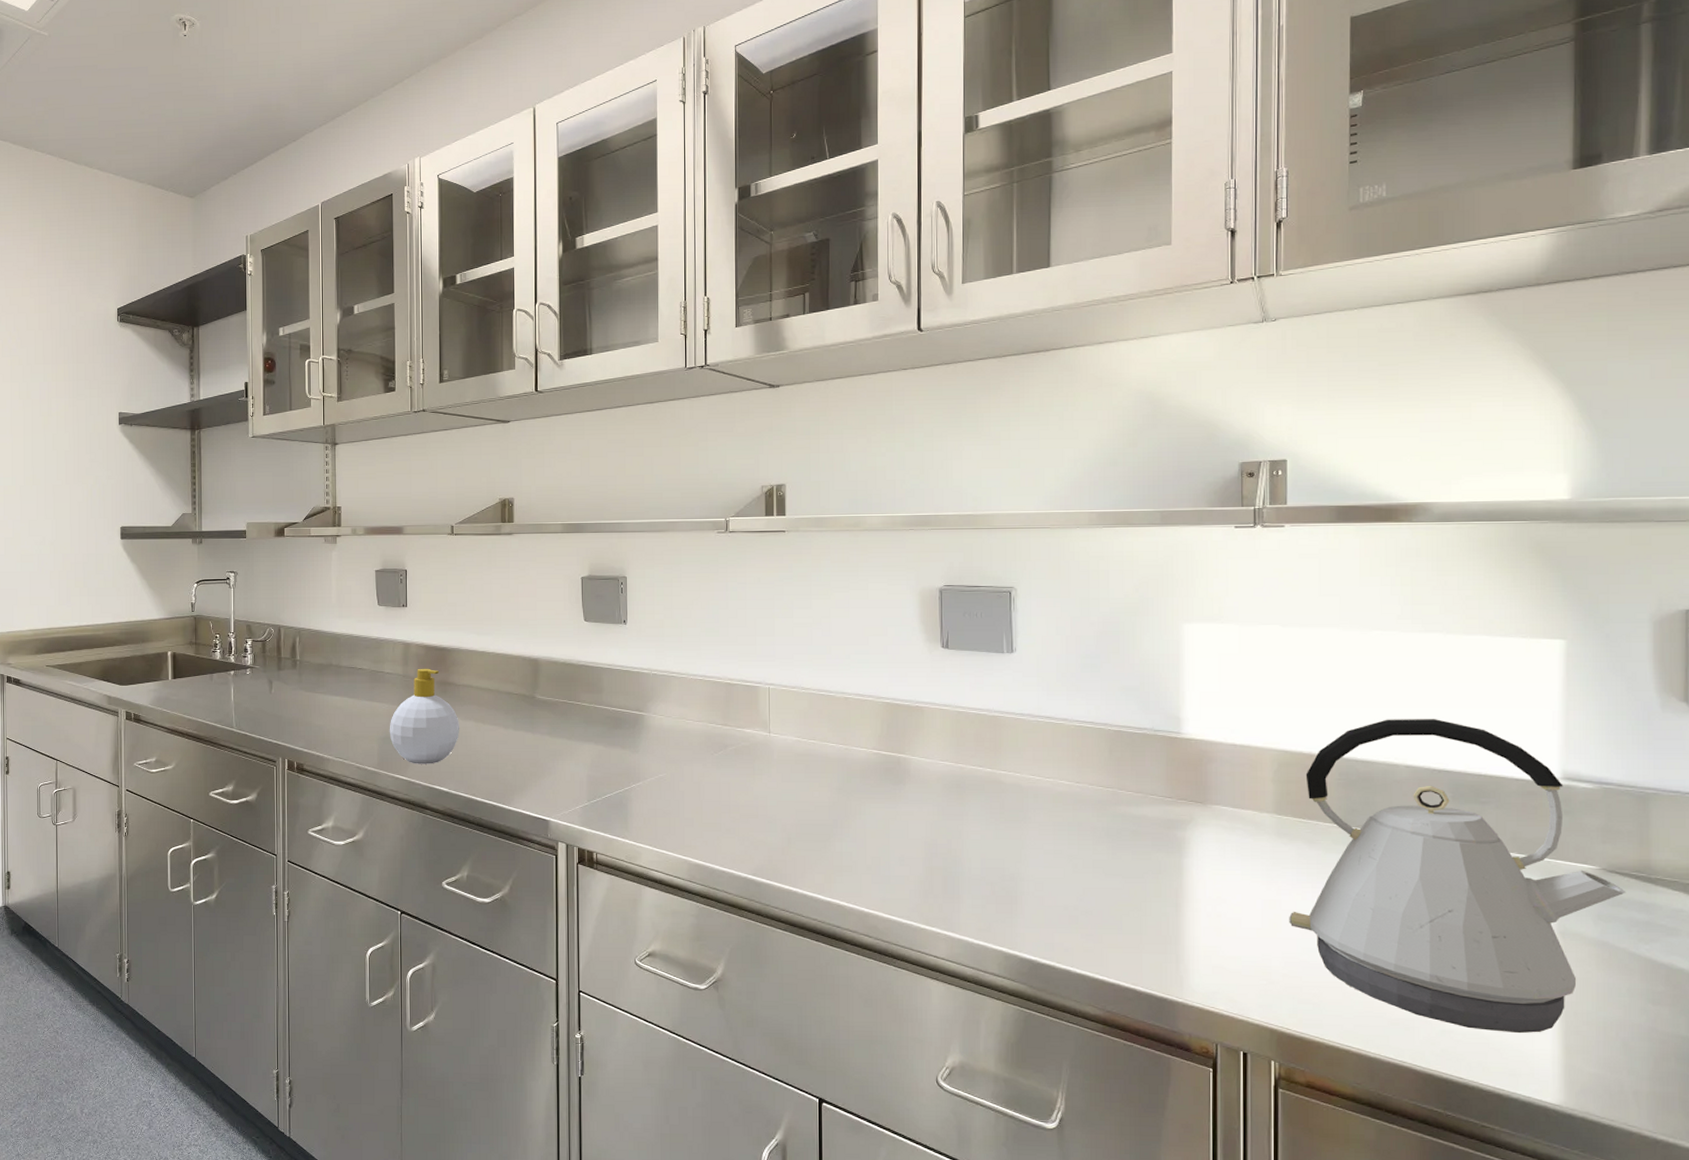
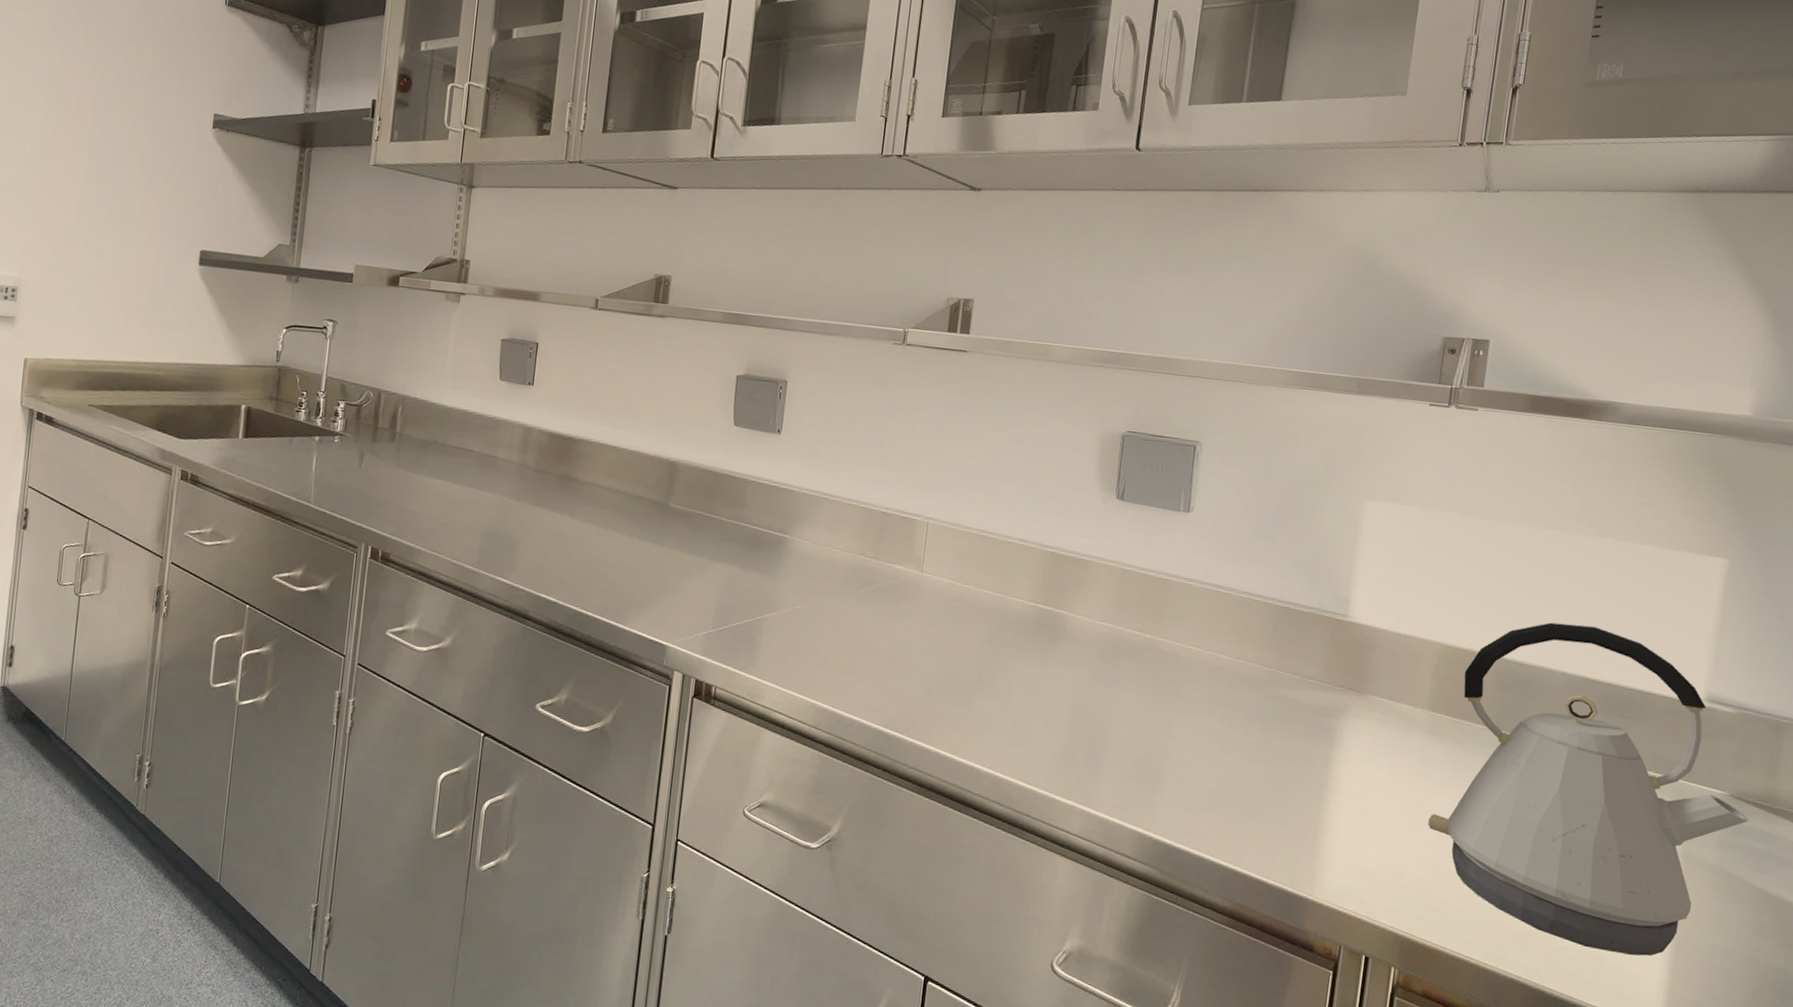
soap bottle: present [389,668,459,764] -> none [495,458,578,569]

